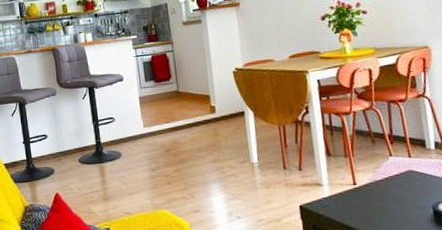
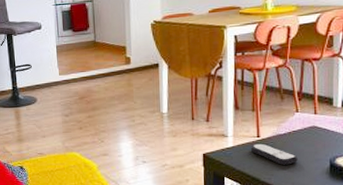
remote control: none [348,191,399,214] -> present [250,143,298,165]

